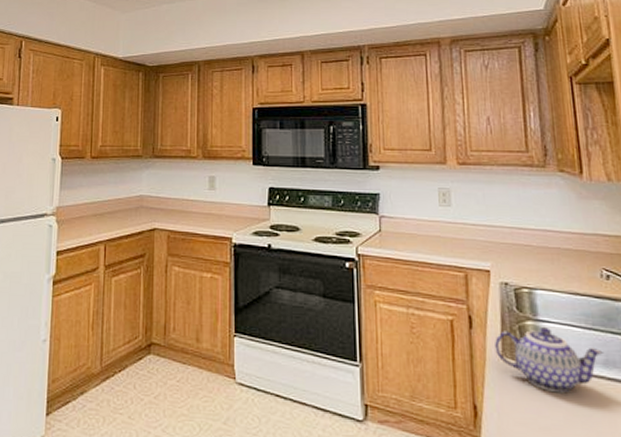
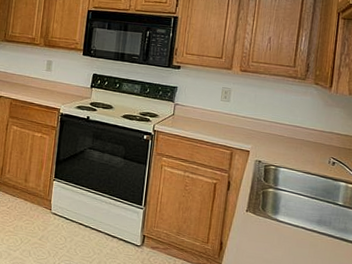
teapot: present [495,327,605,393] -> none [243,194,320,240]

